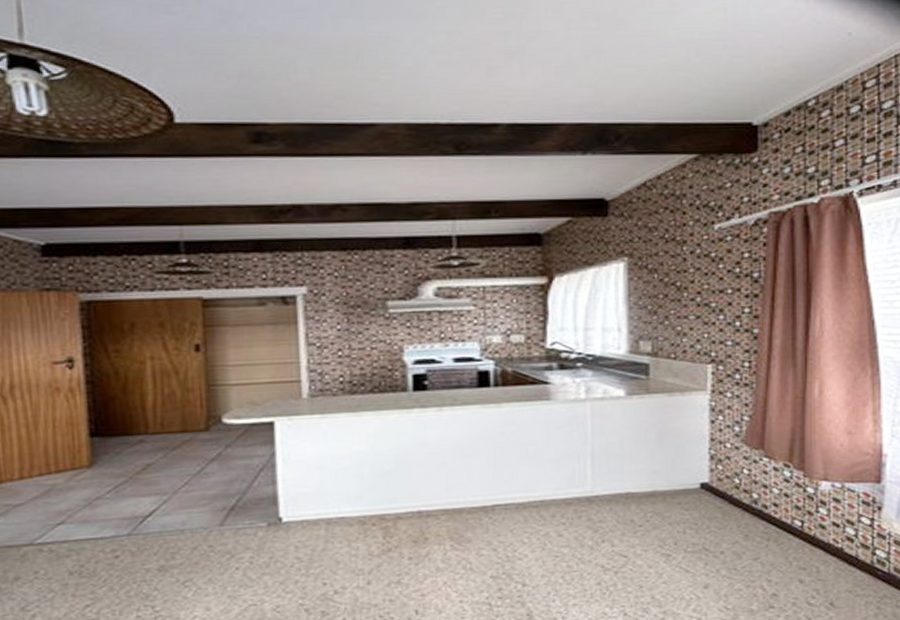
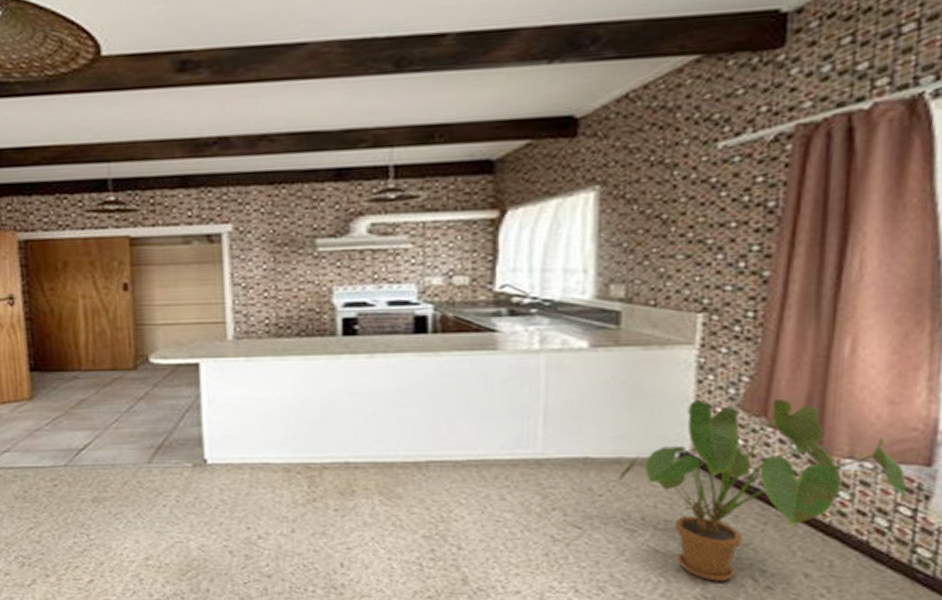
house plant: none [655,434,866,594] -> present [619,400,907,582]

